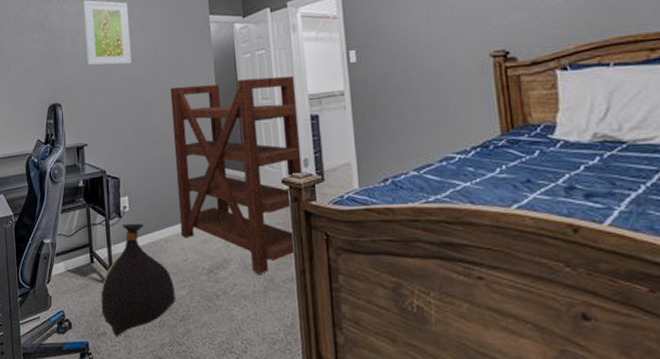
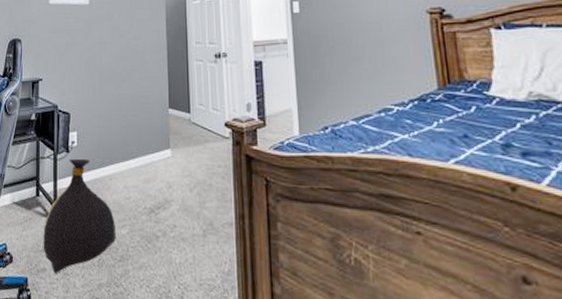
bookshelf: present [170,75,303,274] -> none [123,22,245,217]

